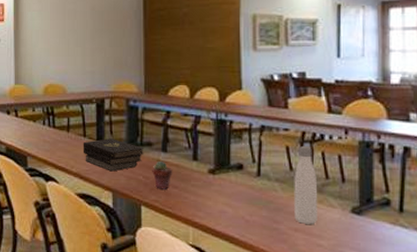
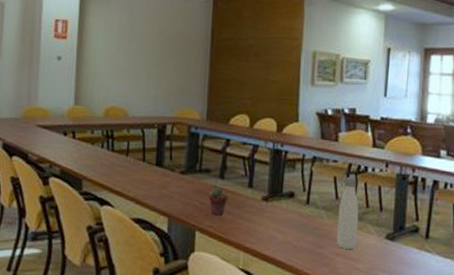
book: present [83,138,145,172] -> none [141,164,203,197]

